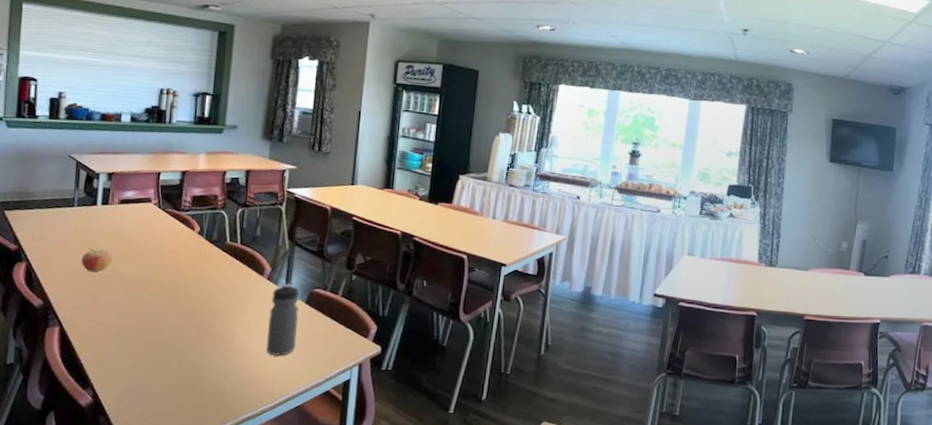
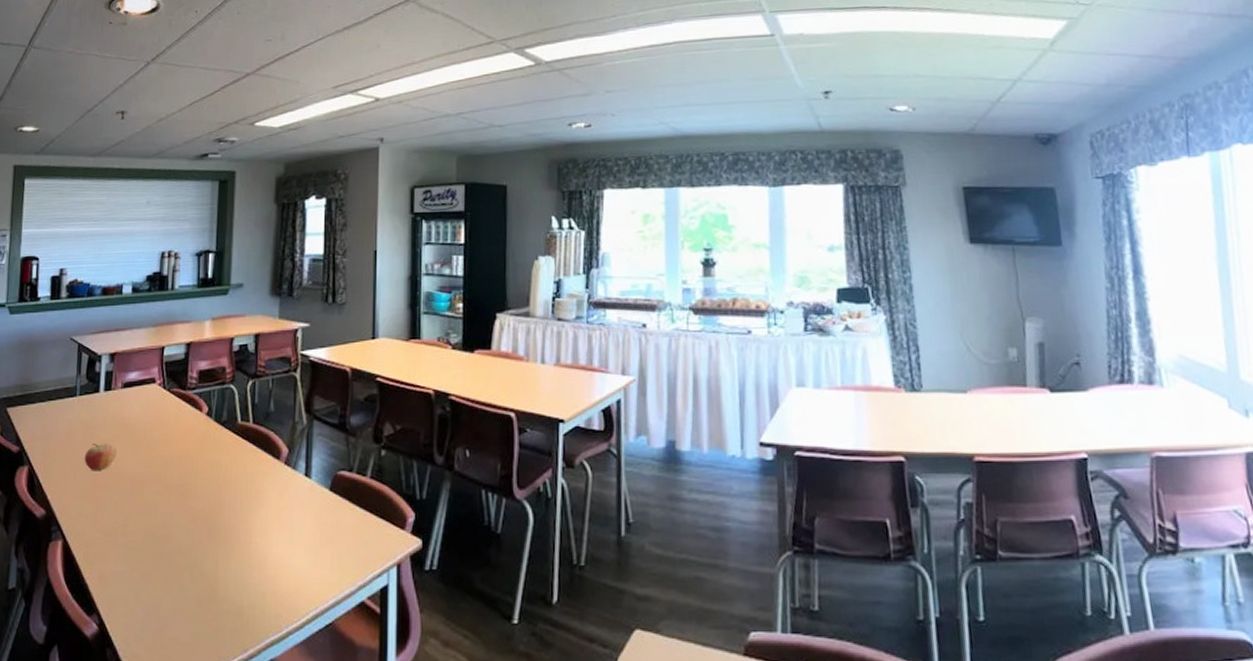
water bottle: present [266,283,299,356] -> none [288,466,322,559]

